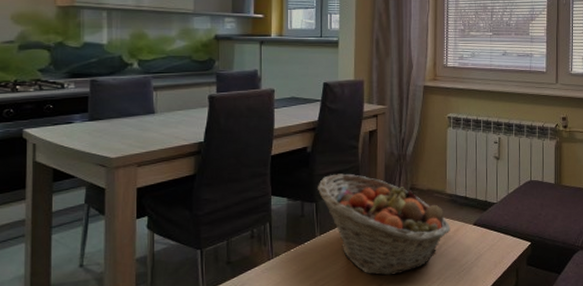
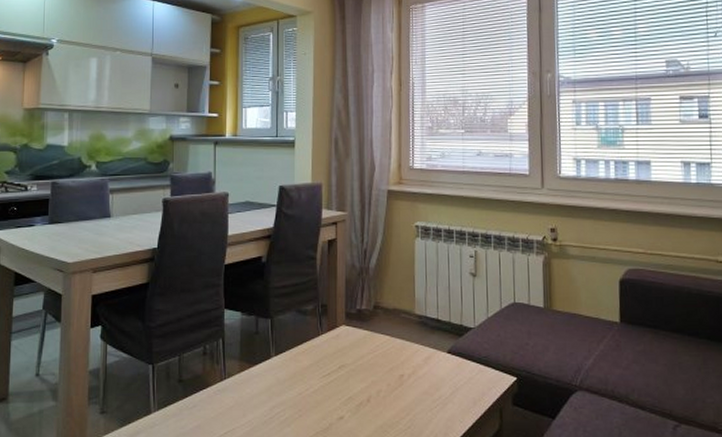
fruit basket: present [317,173,451,276] -> none [272,287,421,407]

